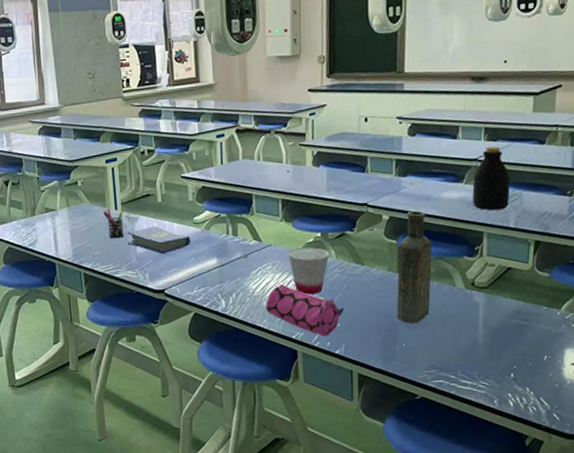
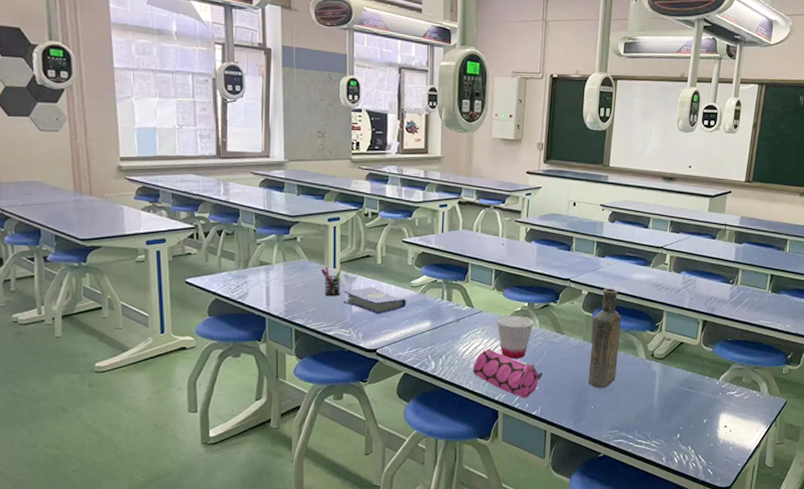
bottle: present [472,146,511,211] -> none [657,237,688,293]

